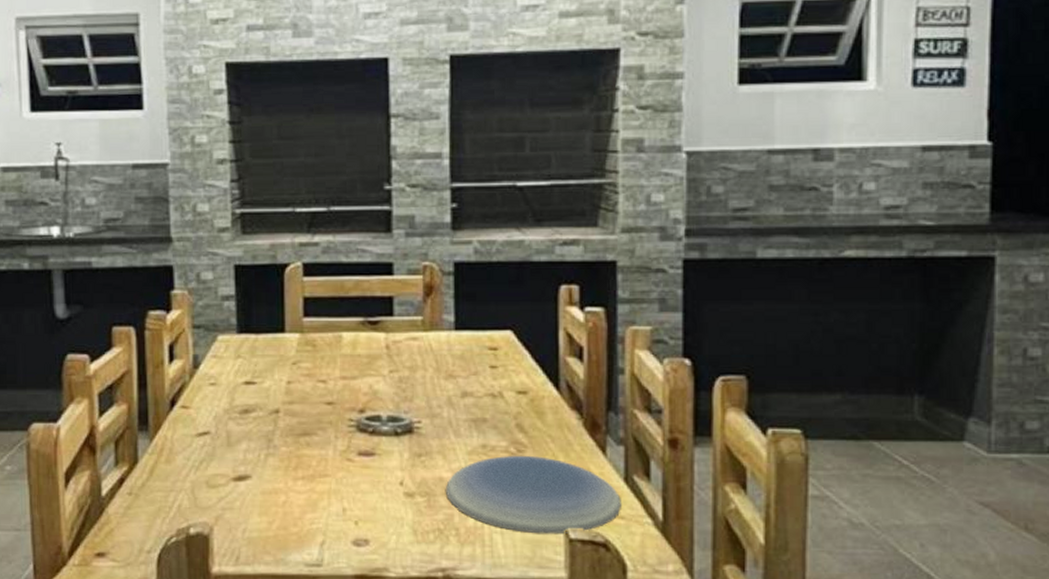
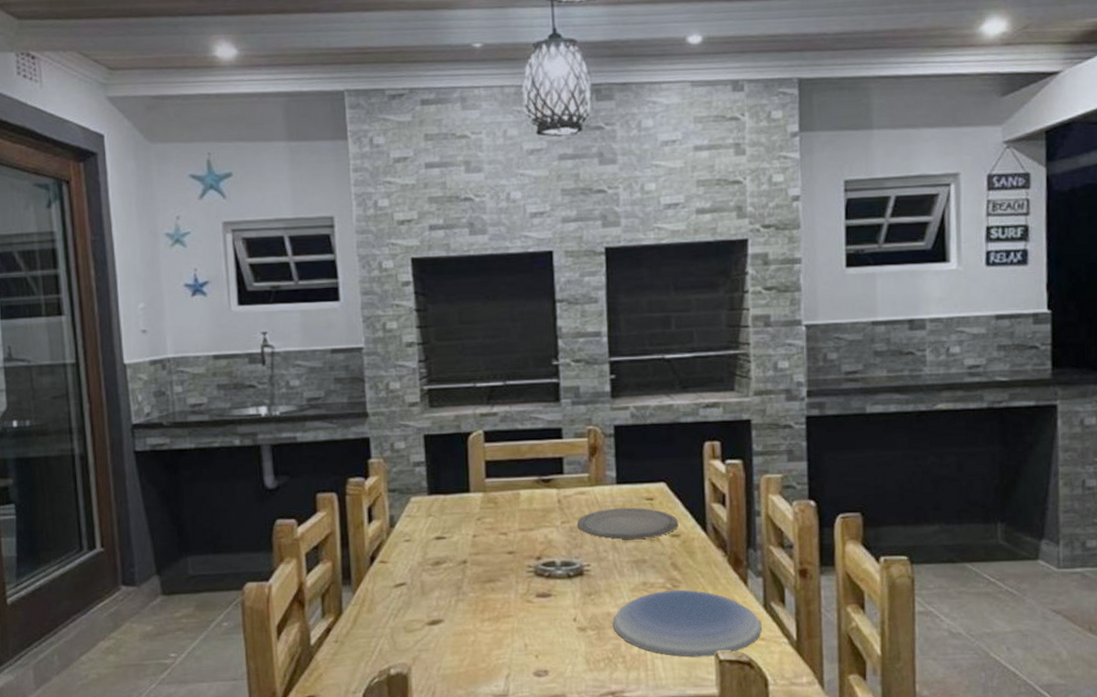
plate: none [408,357,526,394] -> present [578,507,679,540]

